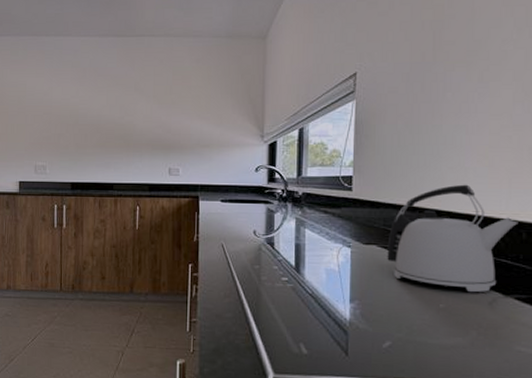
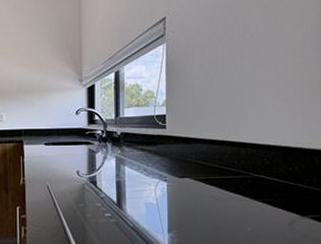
kettle: present [387,184,518,293] -> none [199,118,312,216]

